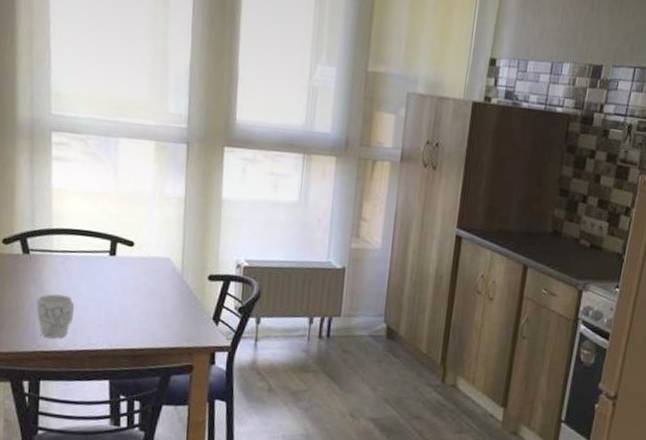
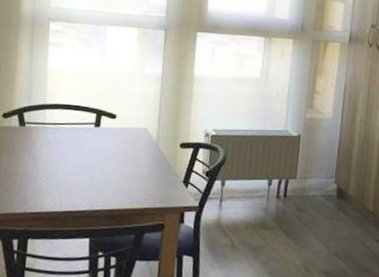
mug: present [36,294,75,339] -> none [28,161,63,201]

